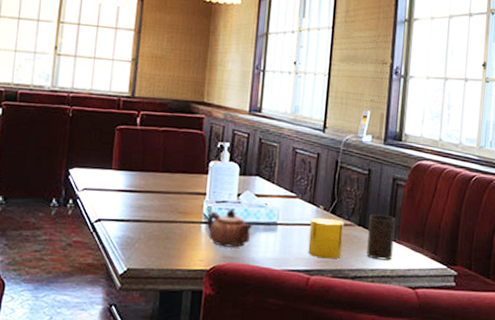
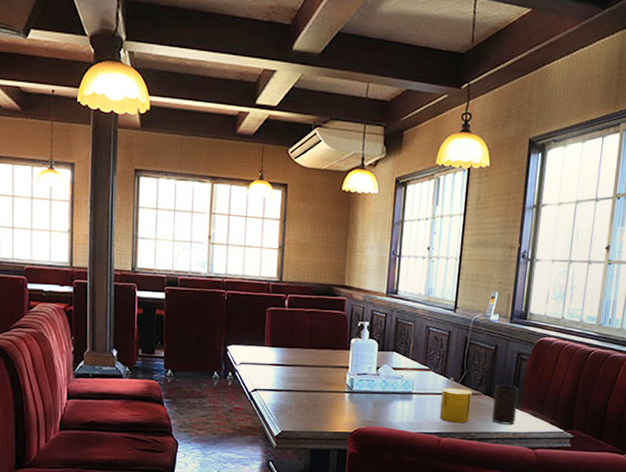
teapot: present [207,208,252,247] -> none [350,380,390,413]

